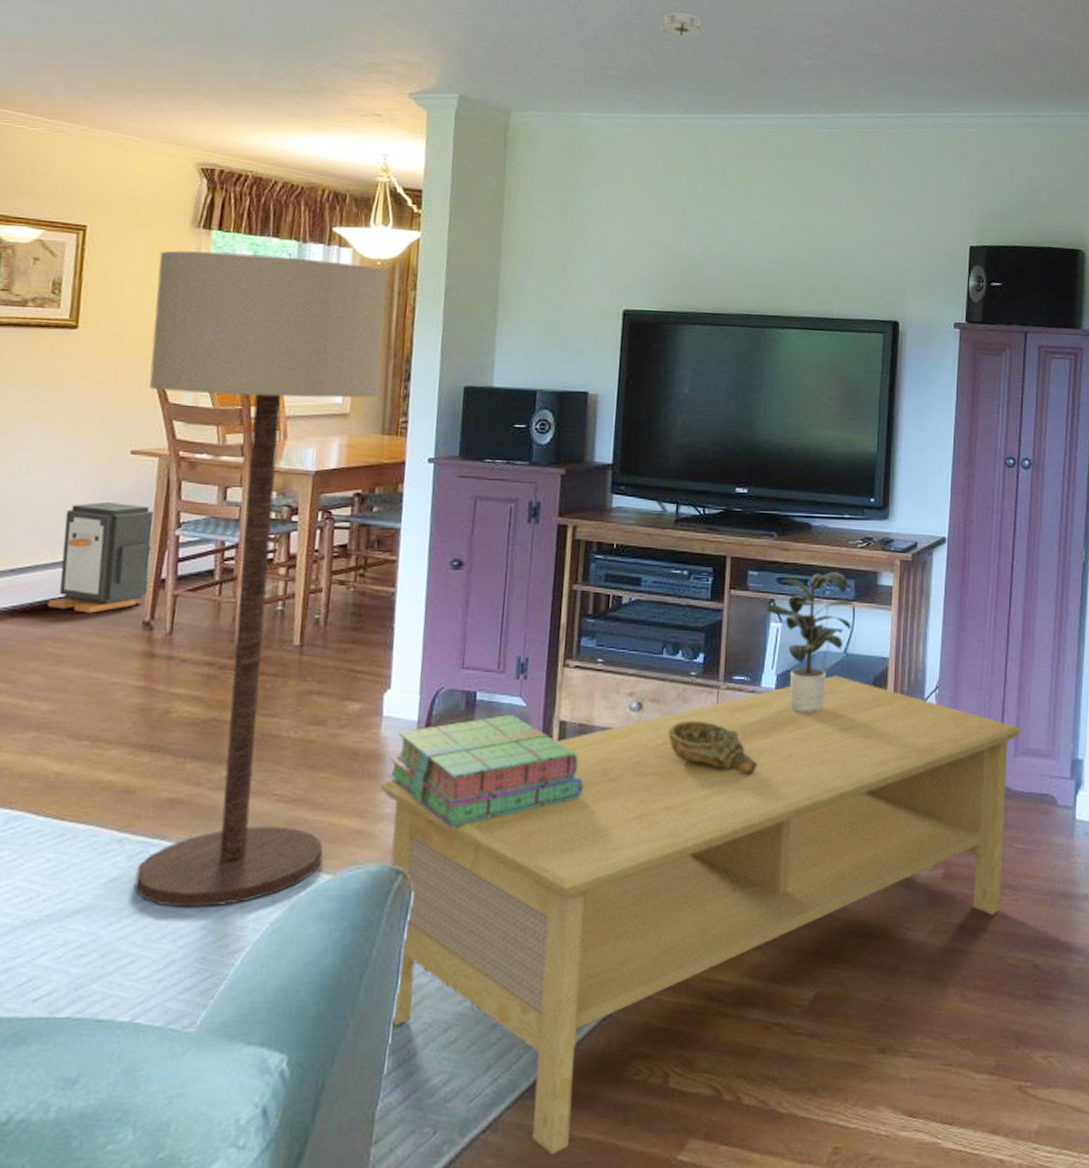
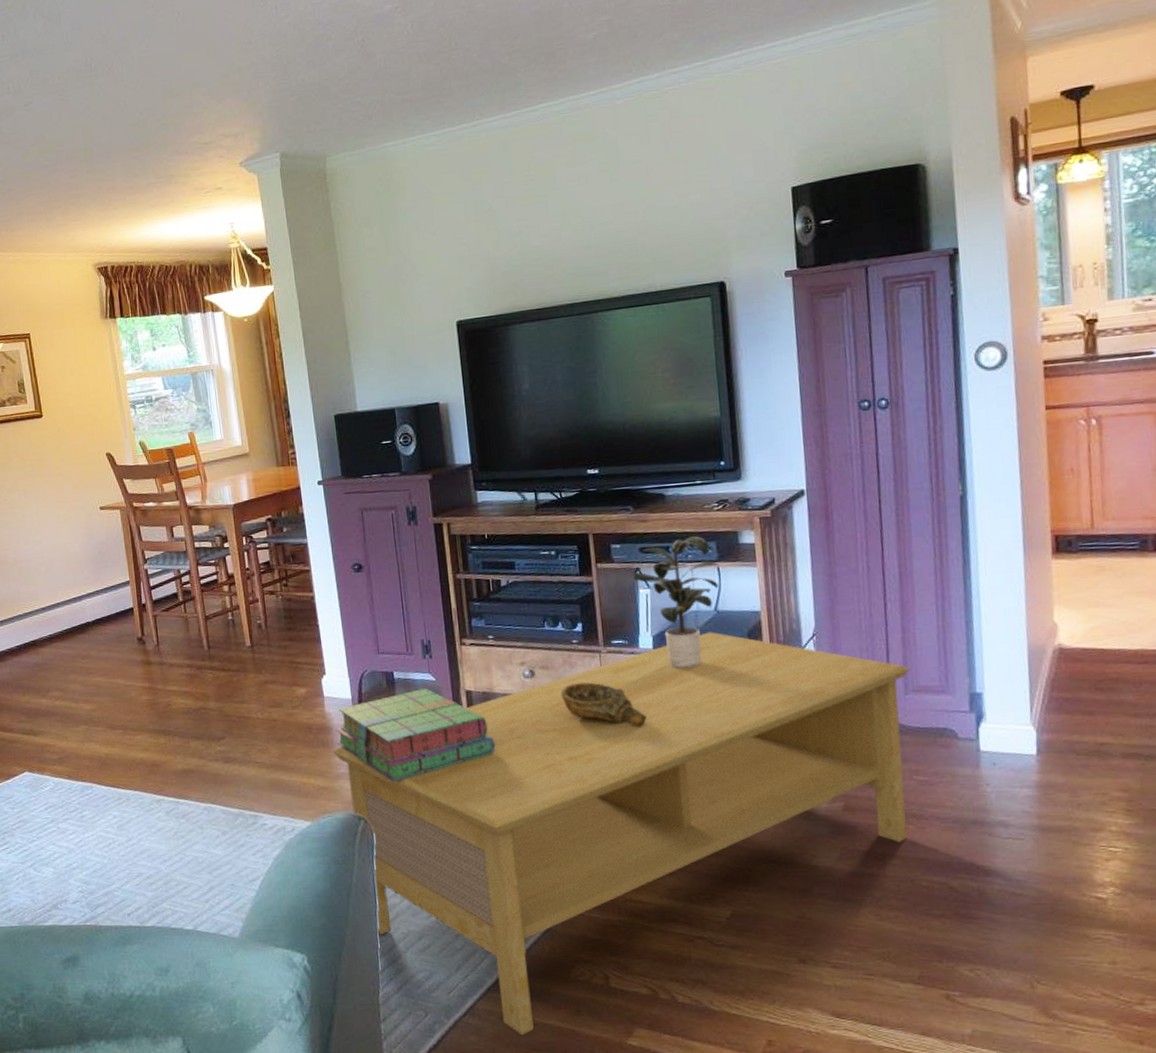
trash can: present [47,501,154,613] -> none [67,548,135,636]
floor lamp: present [134,250,388,908] -> none [84,324,302,849]
smoke detector: present [657,13,704,36] -> none [441,17,485,46]

